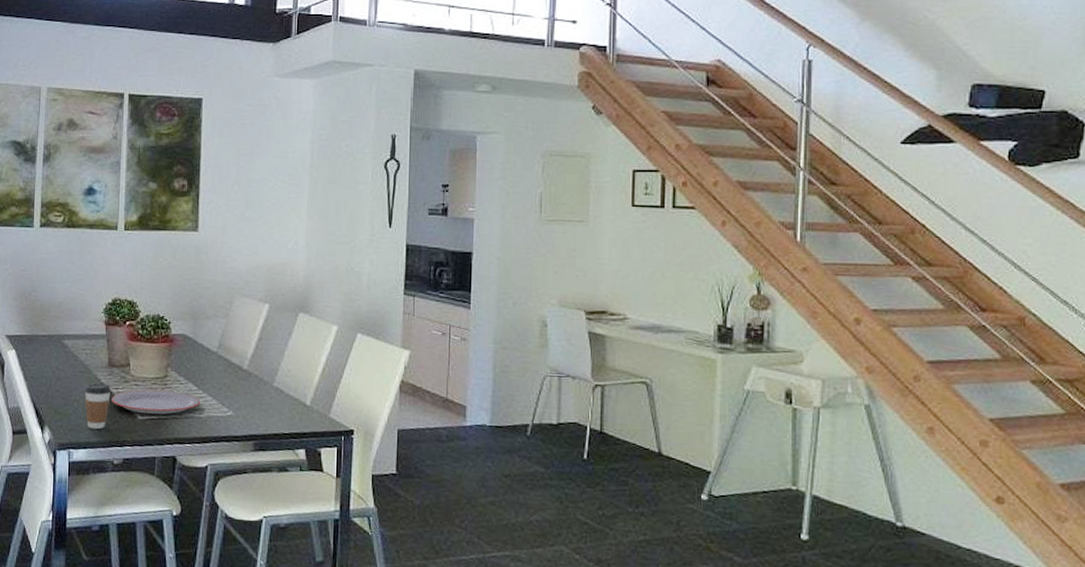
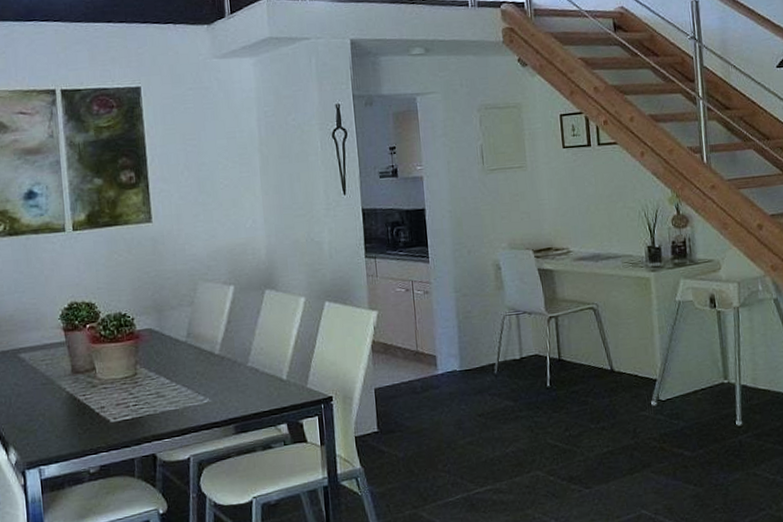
coffee cup: present [85,383,111,430] -> none [49,392,78,442]
plate: present [112,390,201,415] -> none [80,387,175,417]

